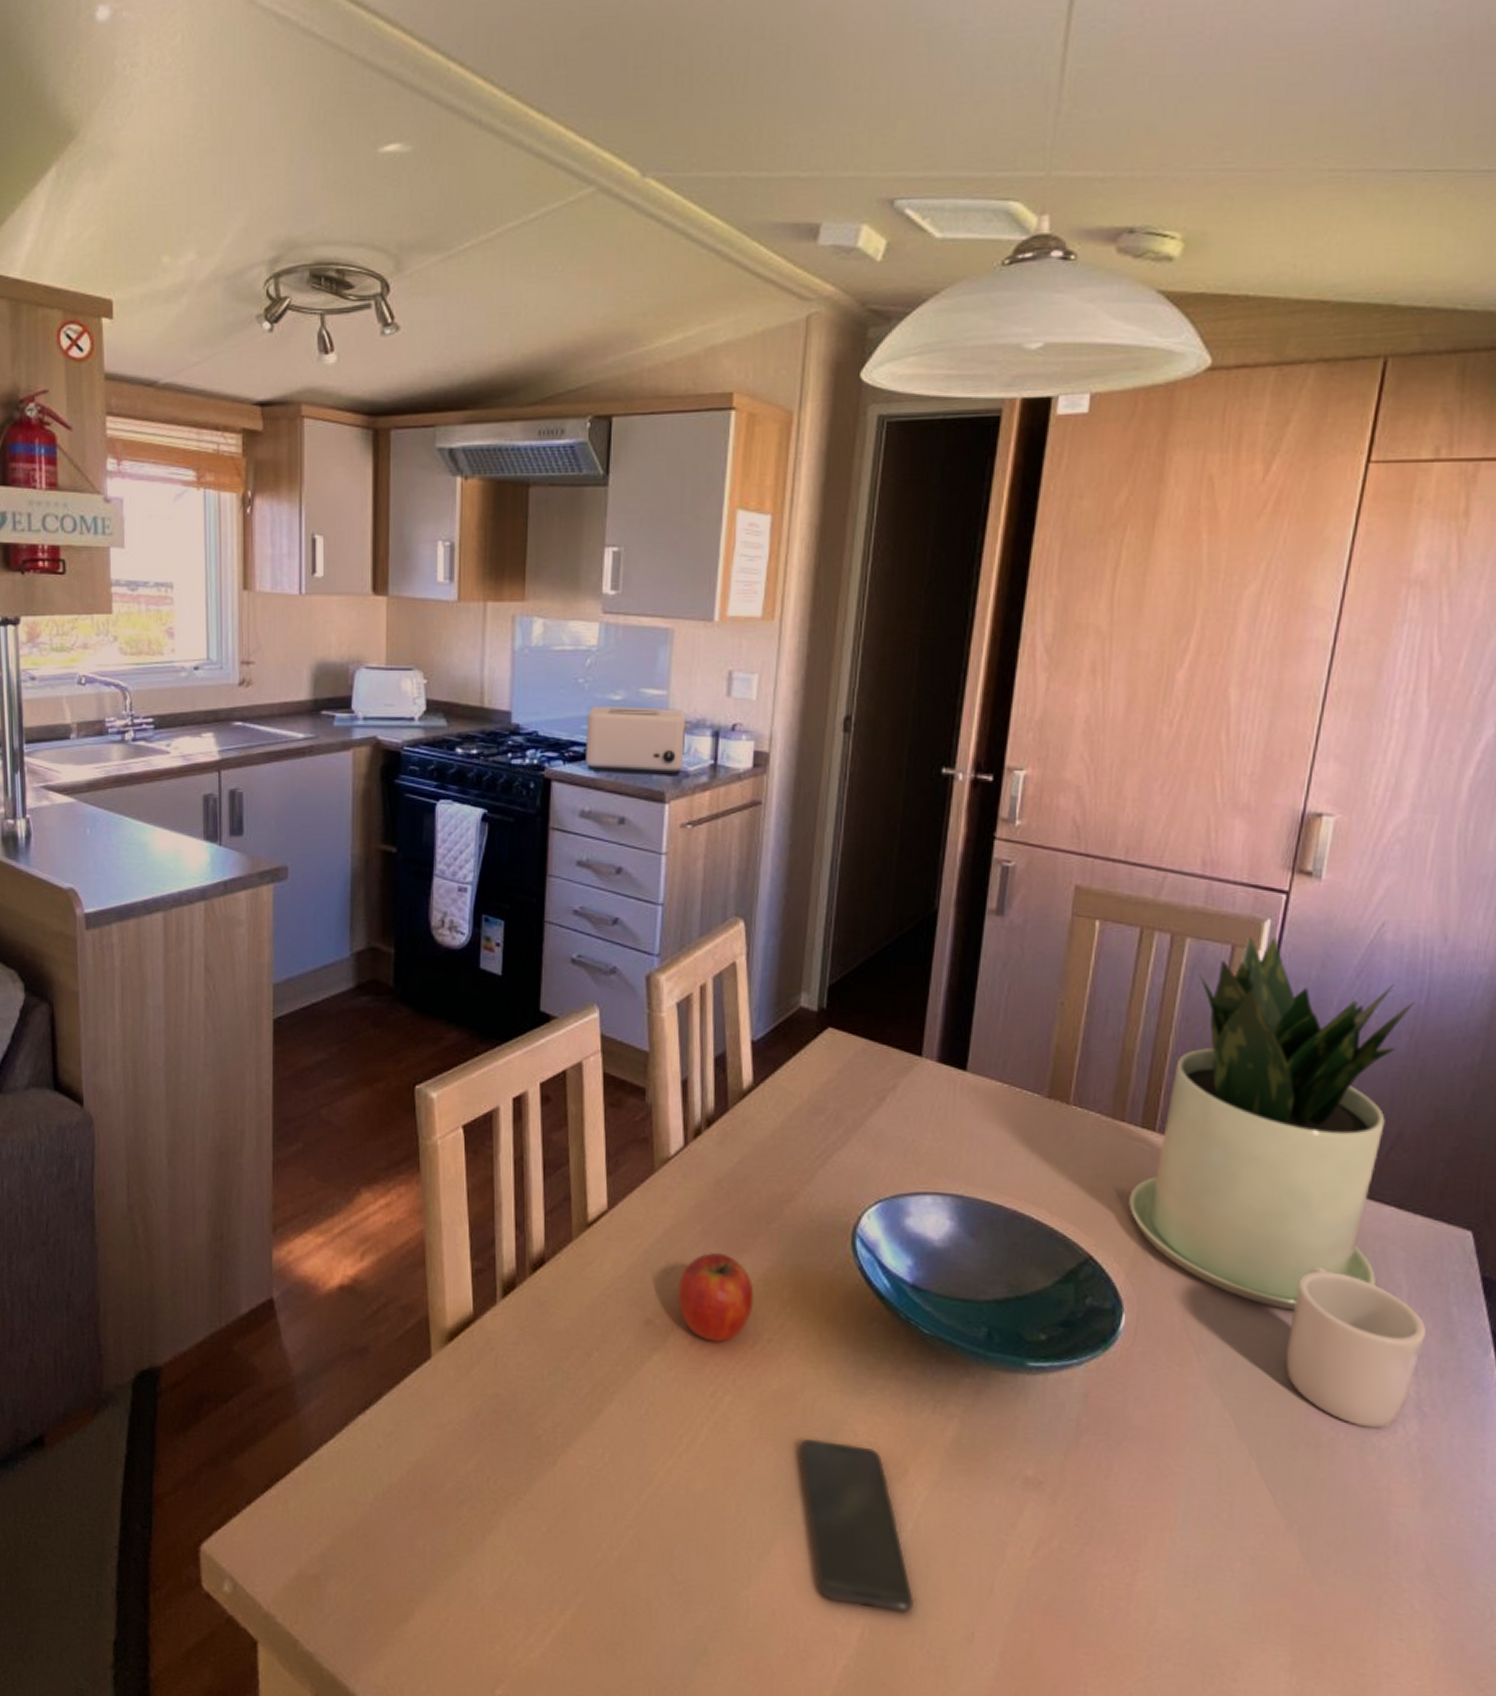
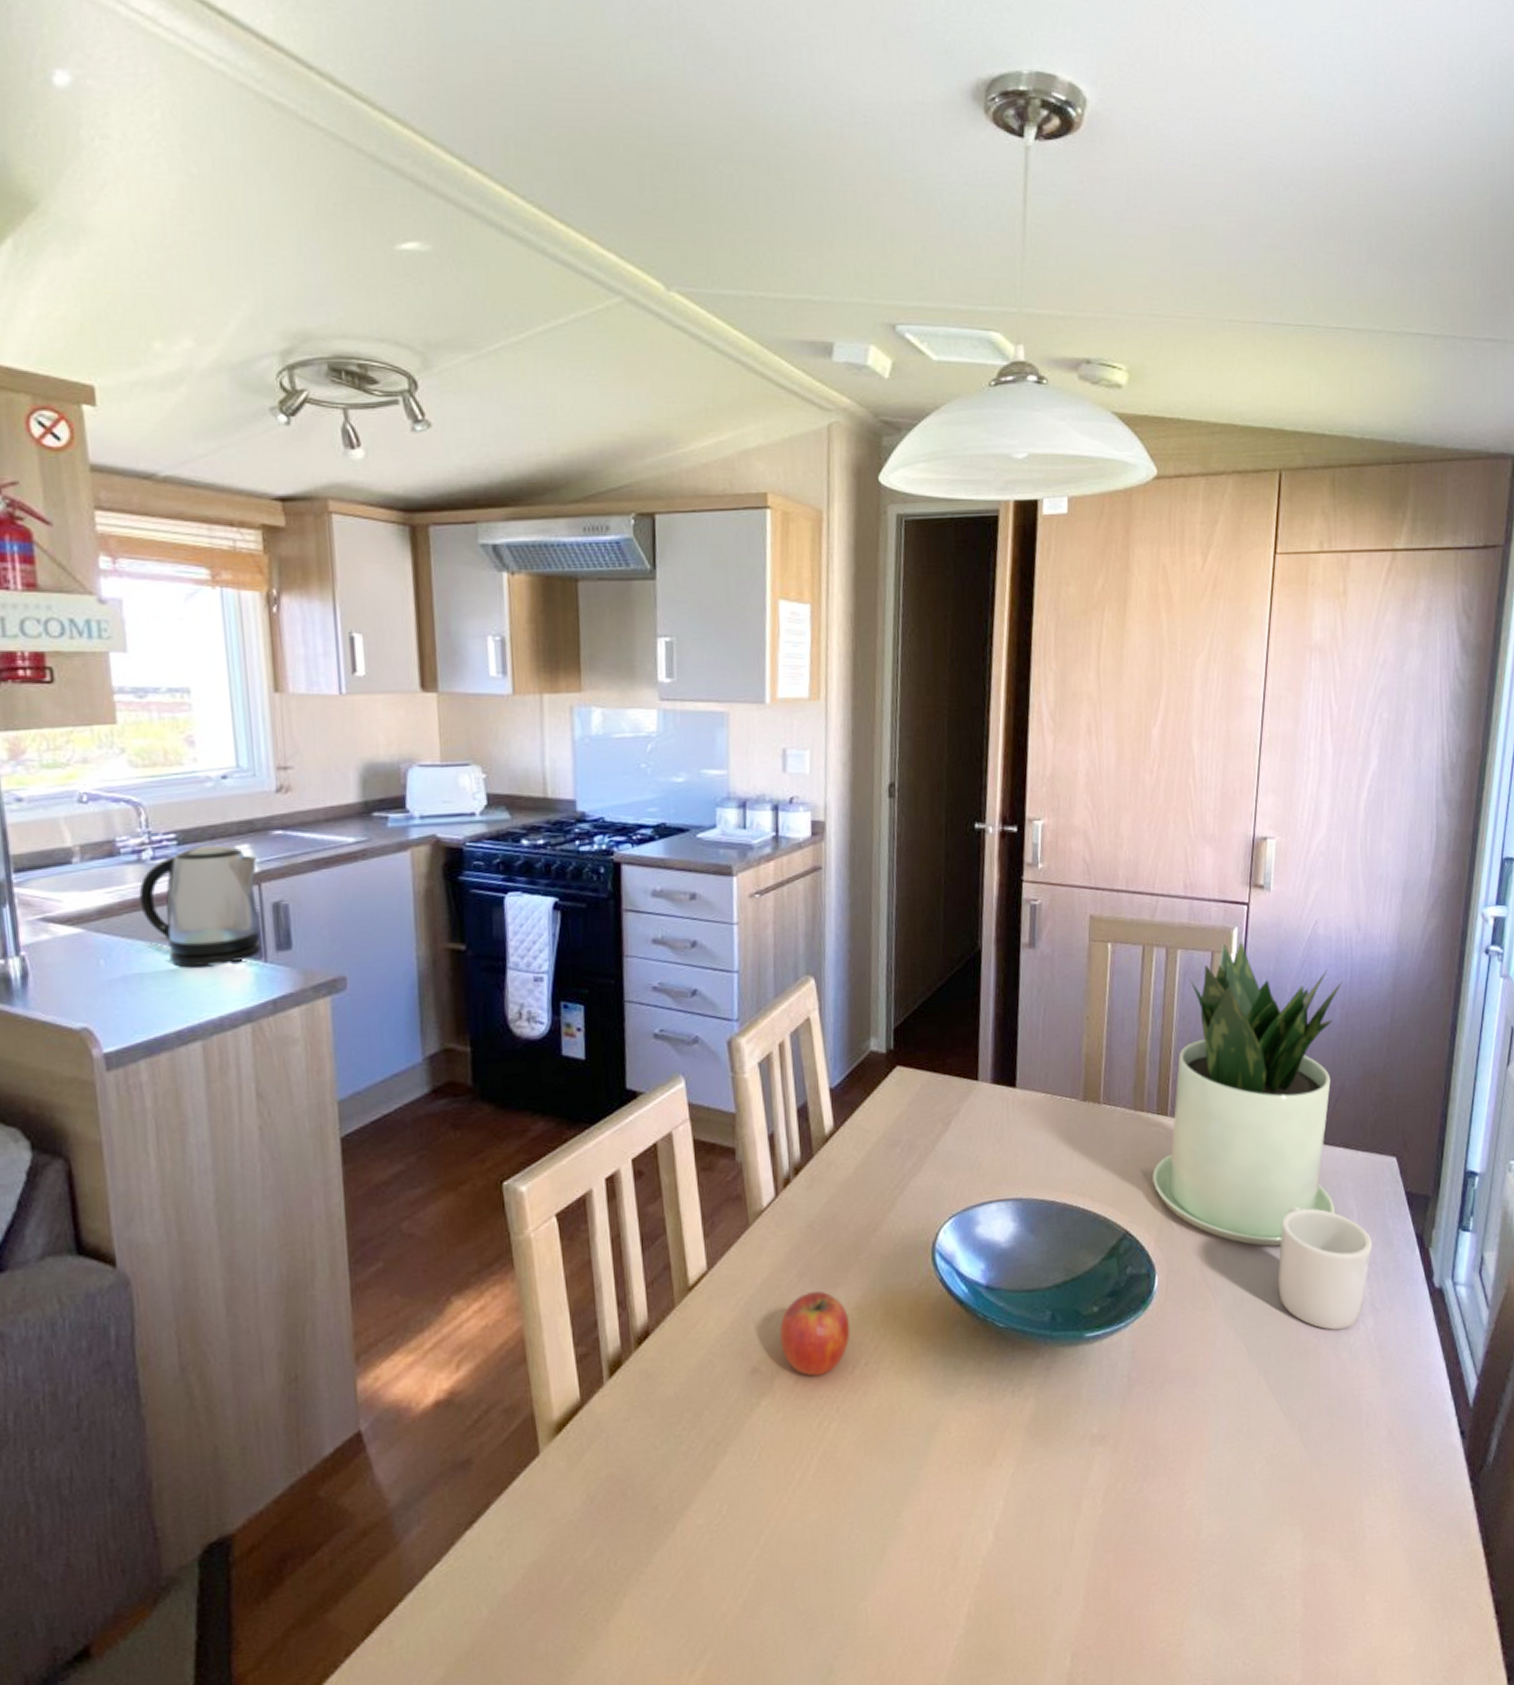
kettle: none [121,731,218,843] -> present [138,845,262,967]
toaster: present [584,706,691,777] -> none [651,787,752,852]
smartphone: present [798,1439,915,1614] -> none [900,1440,1011,1592]

